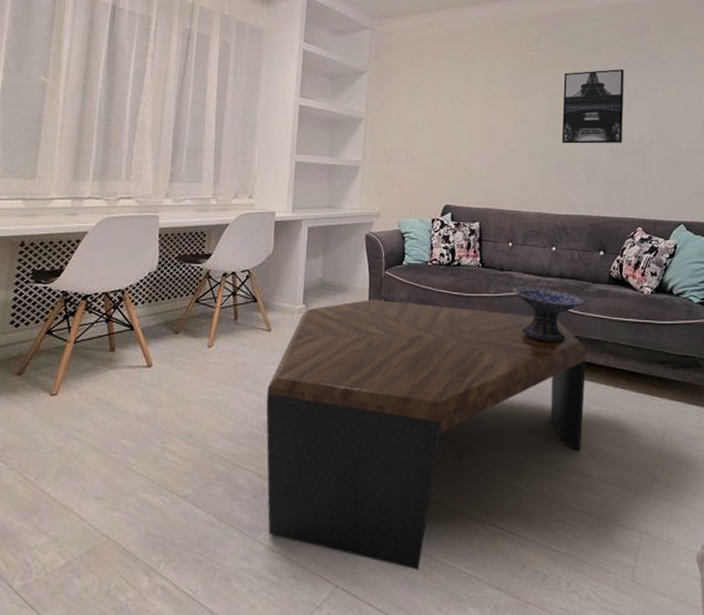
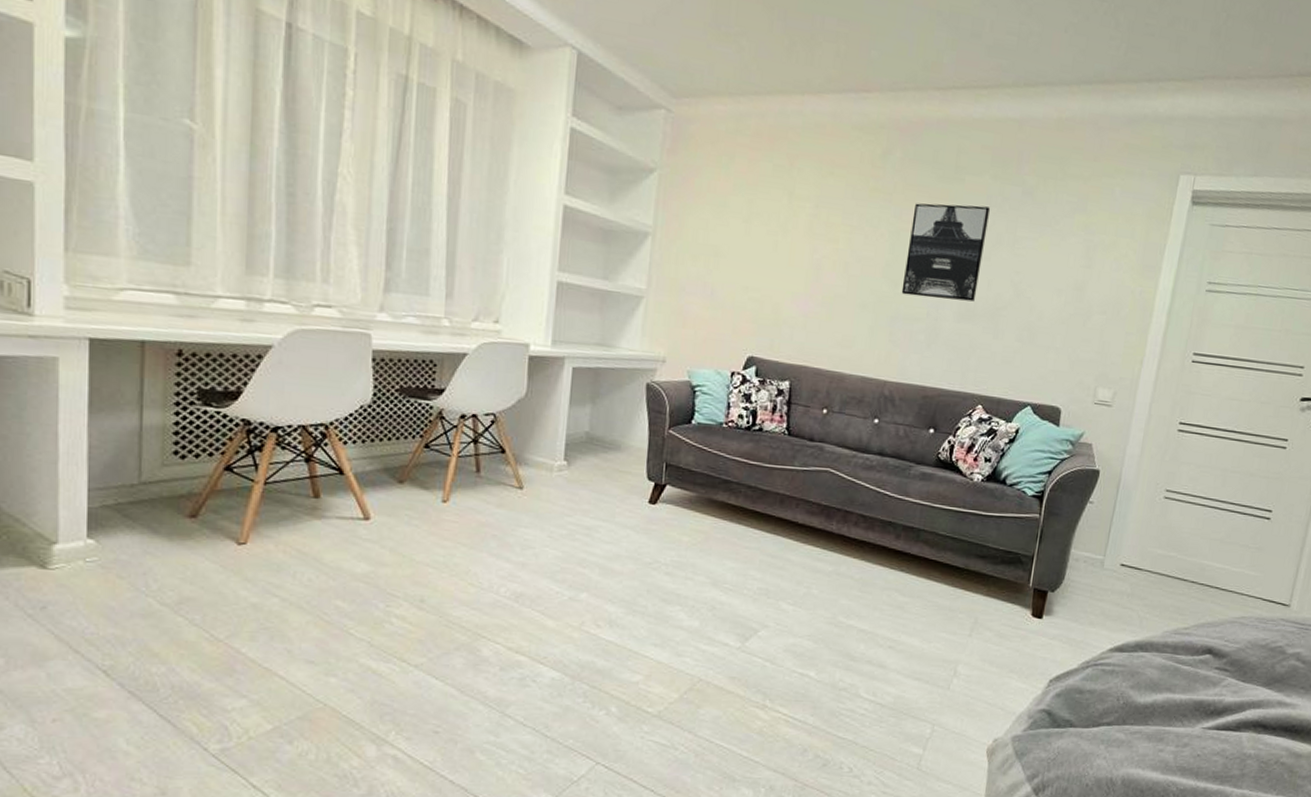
coffee table: present [266,299,587,571] -> none [516,461,900,751]
decorative bowl: present [513,287,584,342] -> none [822,461,905,527]

